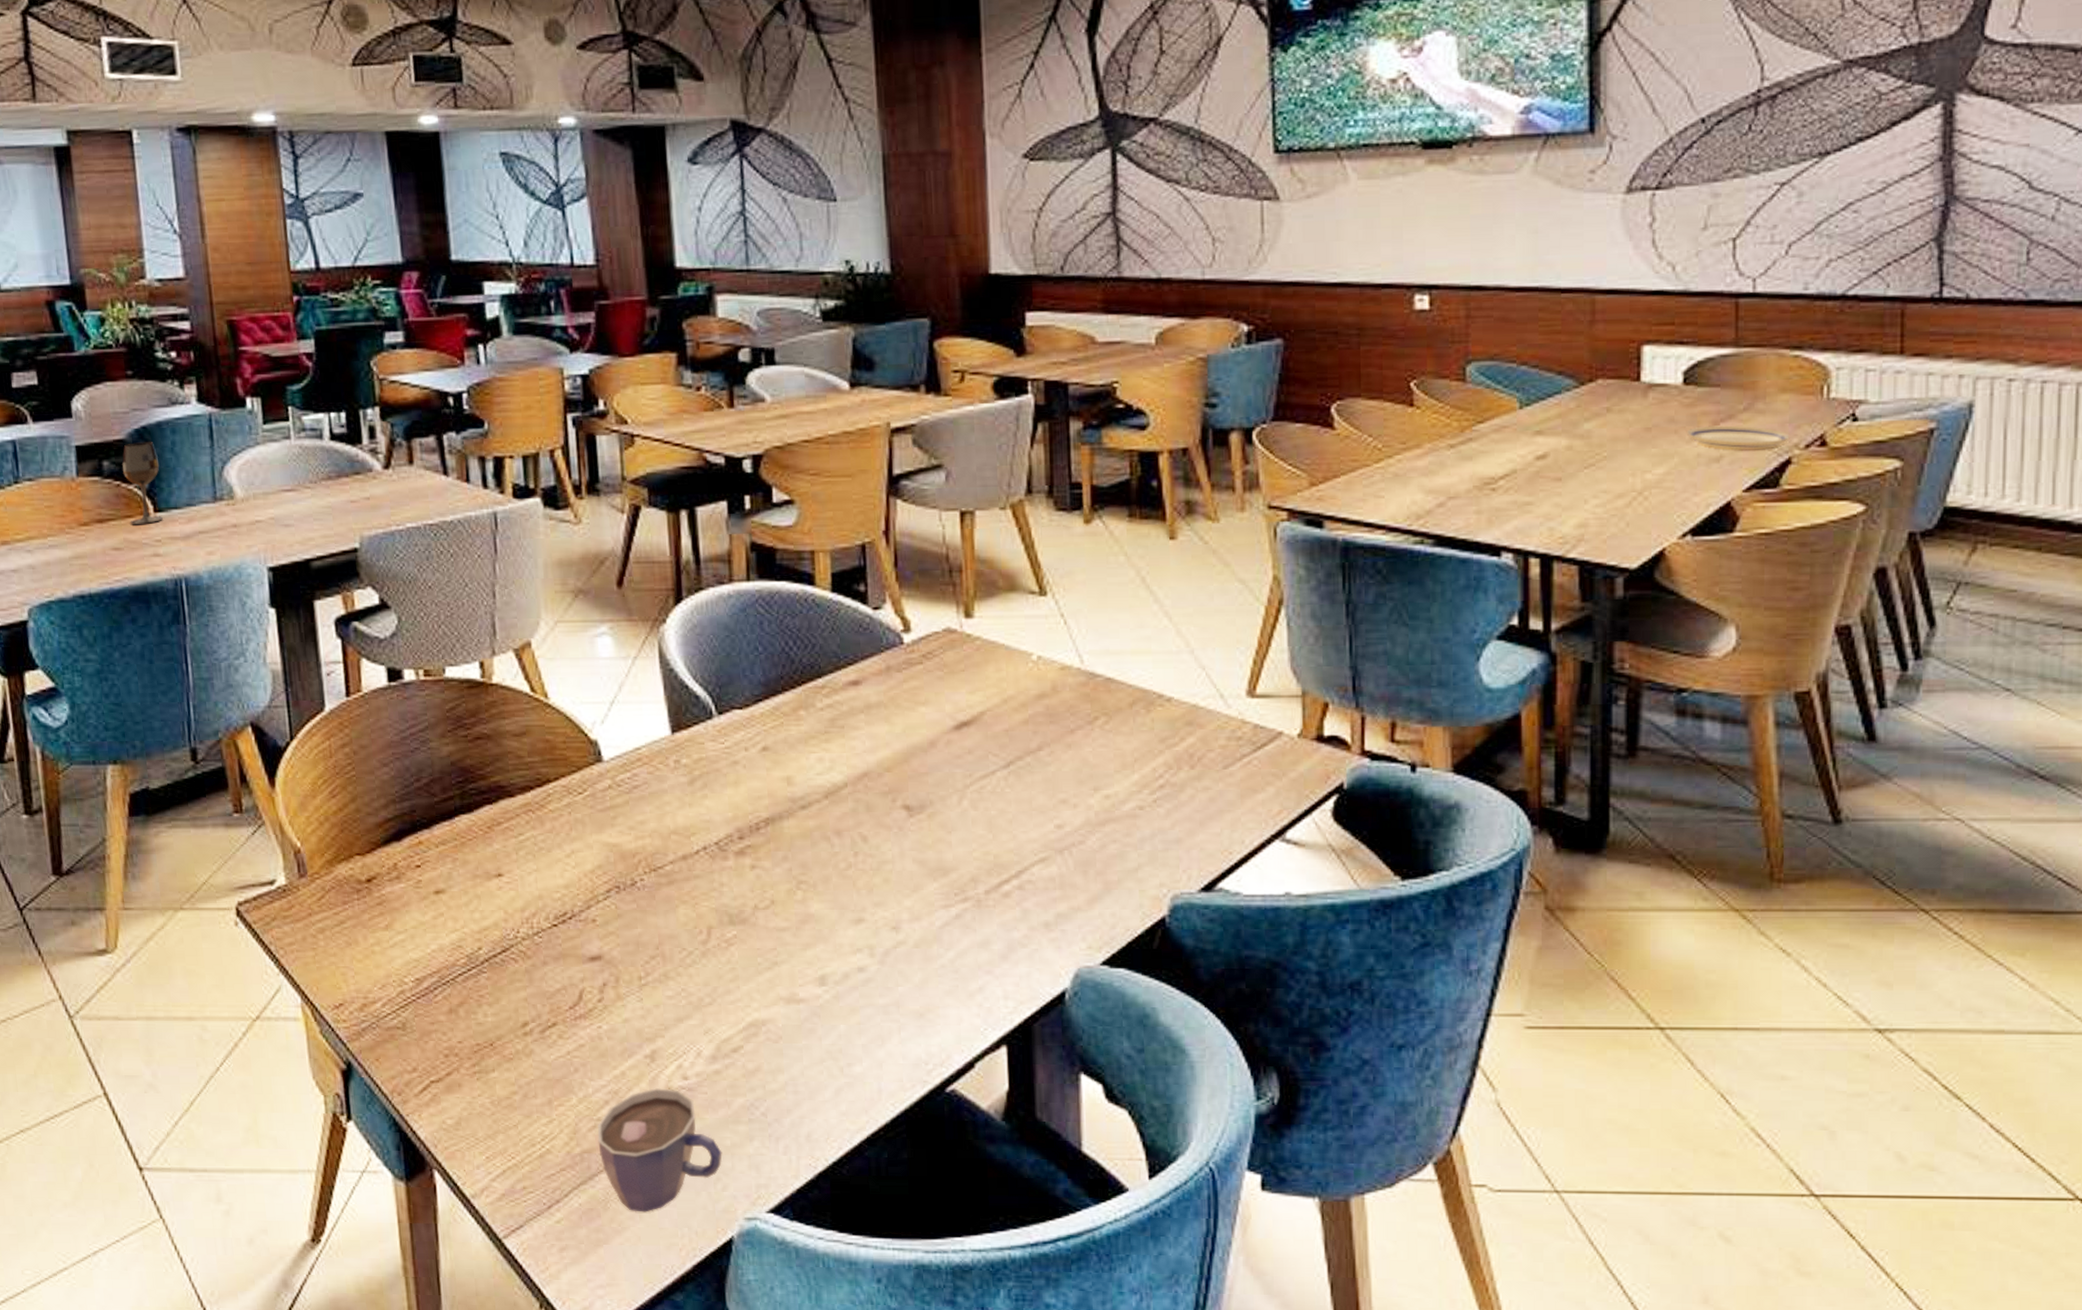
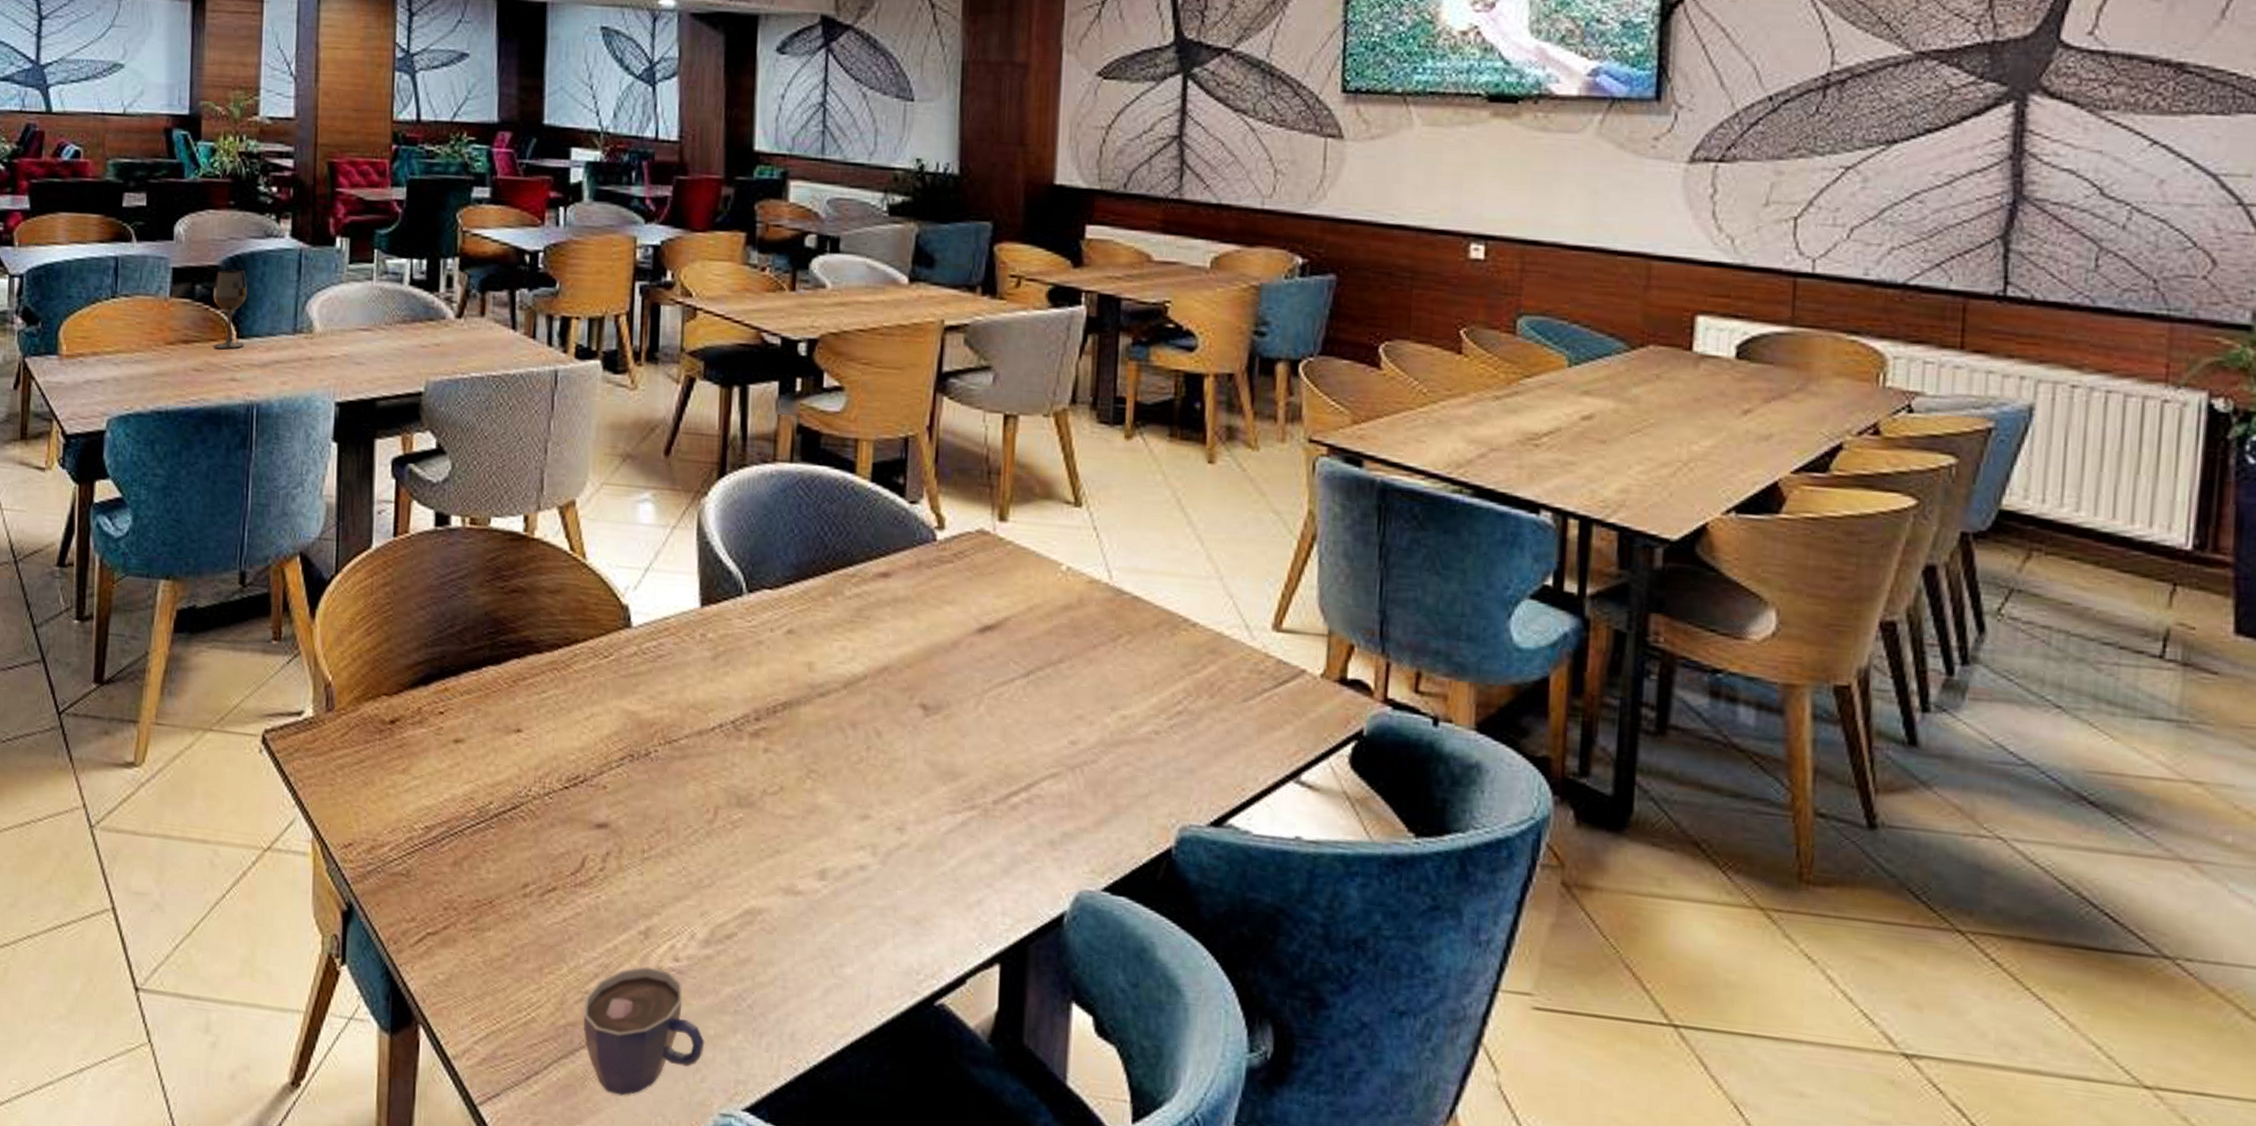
plate: present [1686,425,1790,451] -> none [1736,402,1843,433]

